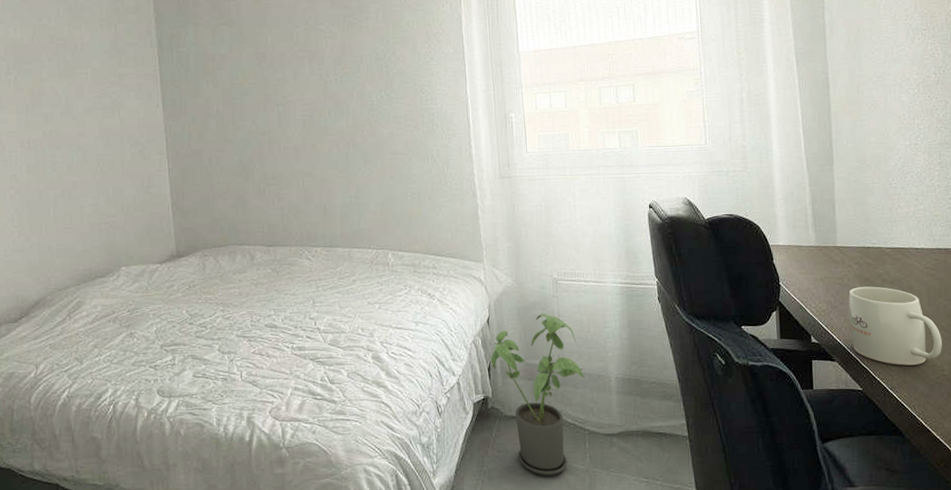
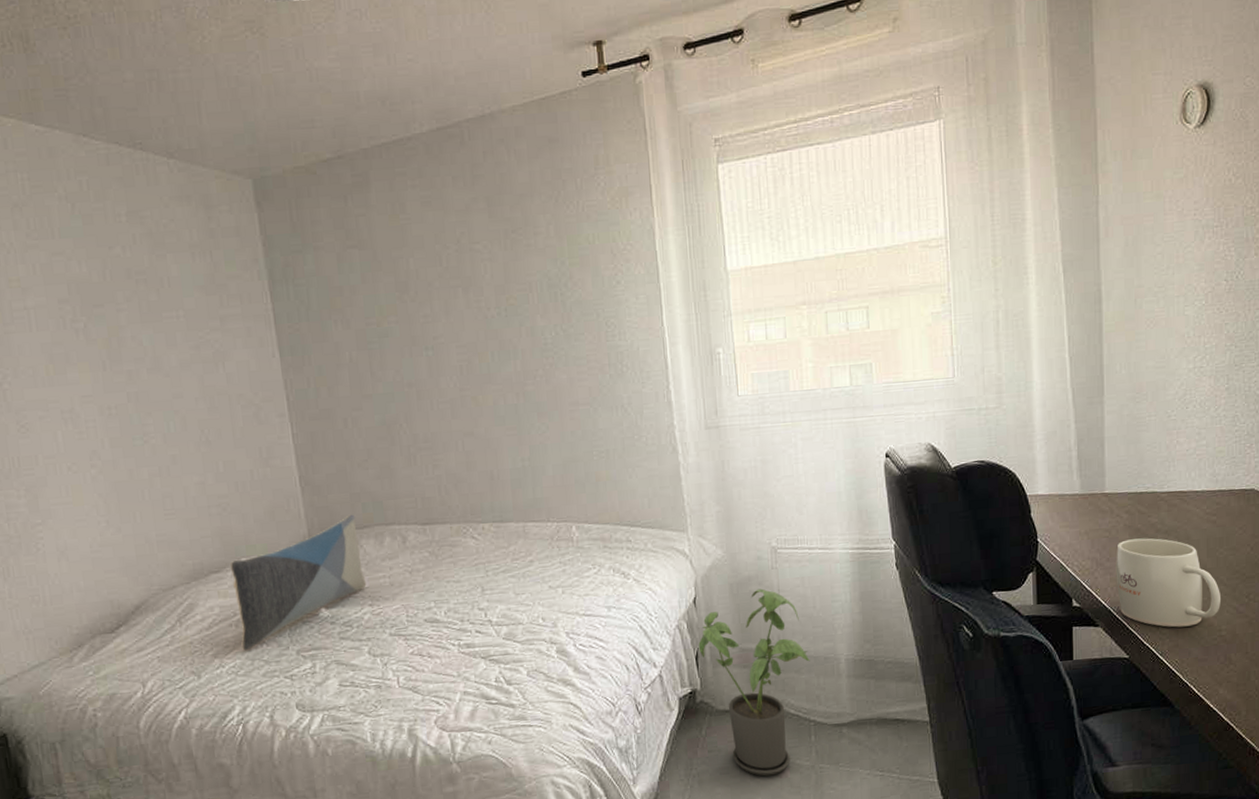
pillow: none [112,235,220,343] -> present [230,514,367,651]

